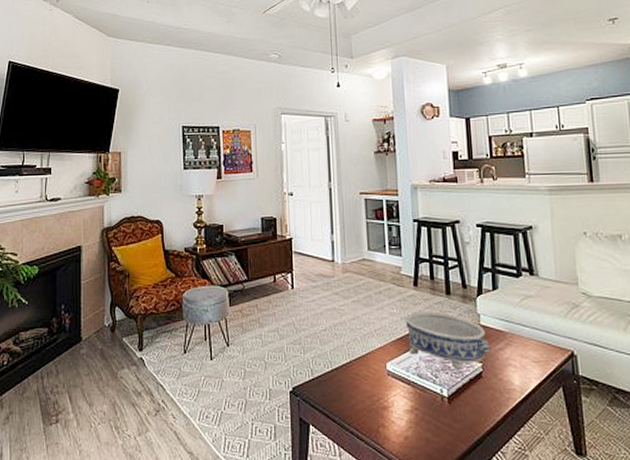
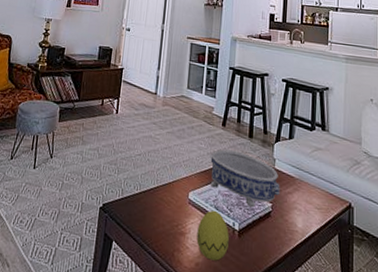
decorative egg: none [401,378,439,432] -> present [196,210,229,261]

